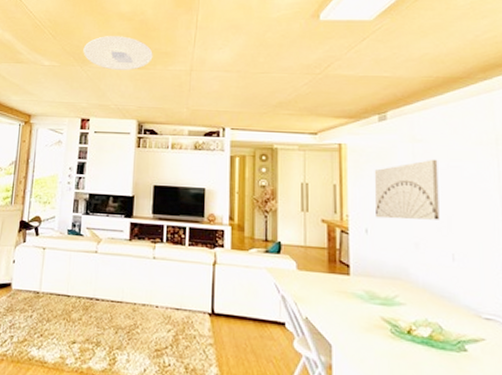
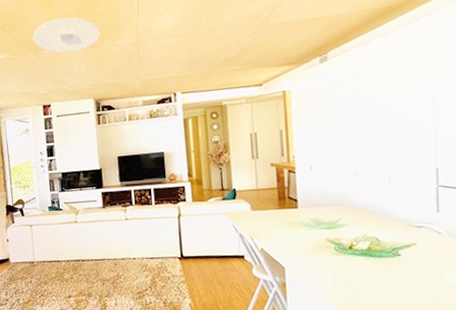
wall art: present [374,159,440,220] -> none [317,91,378,155]

